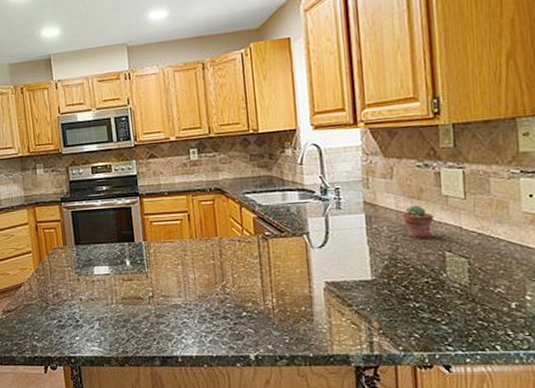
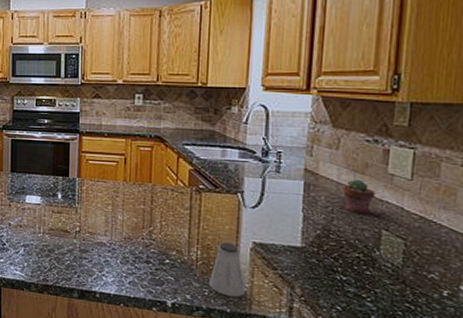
saltshaker: none [288,286,326,340] -> present [208,242,246,297]

